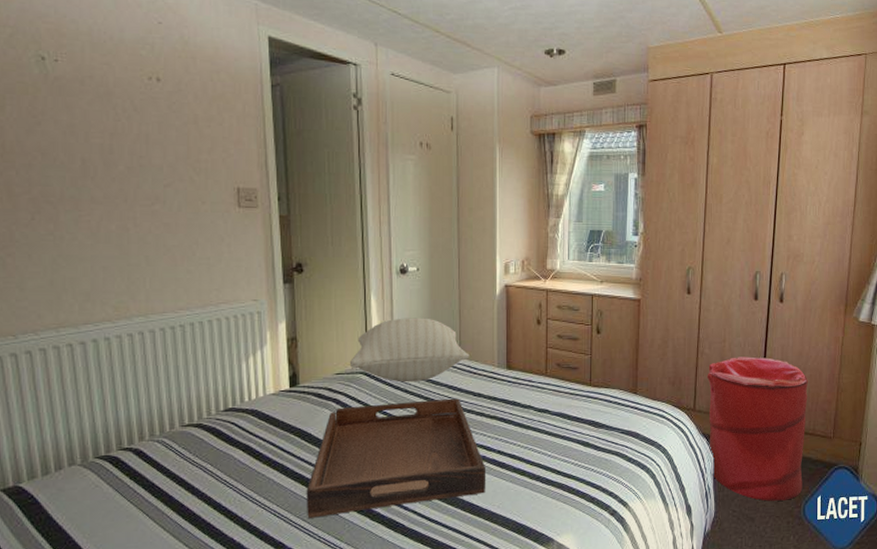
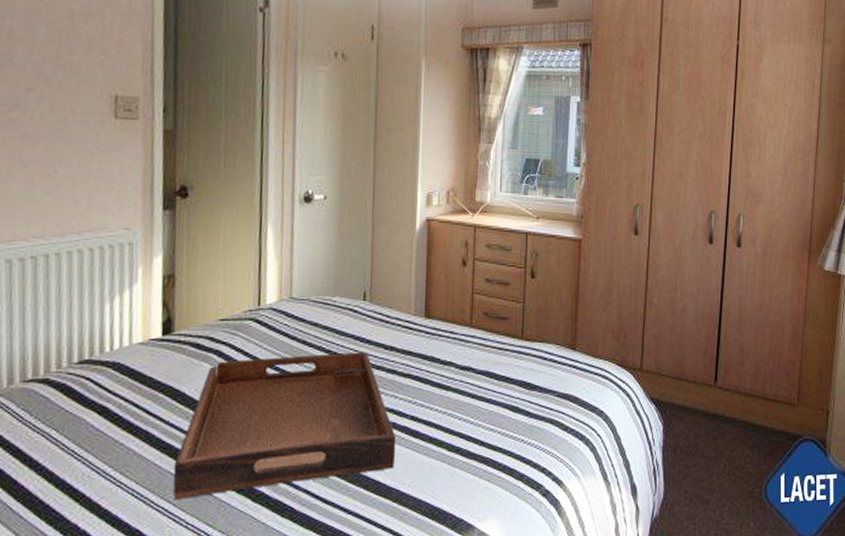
pillow: present [349,318,469,383] -> none [237,254,382,332]
laundry hamper: present [707,356,808,501] -> none [656,308,769,480]

